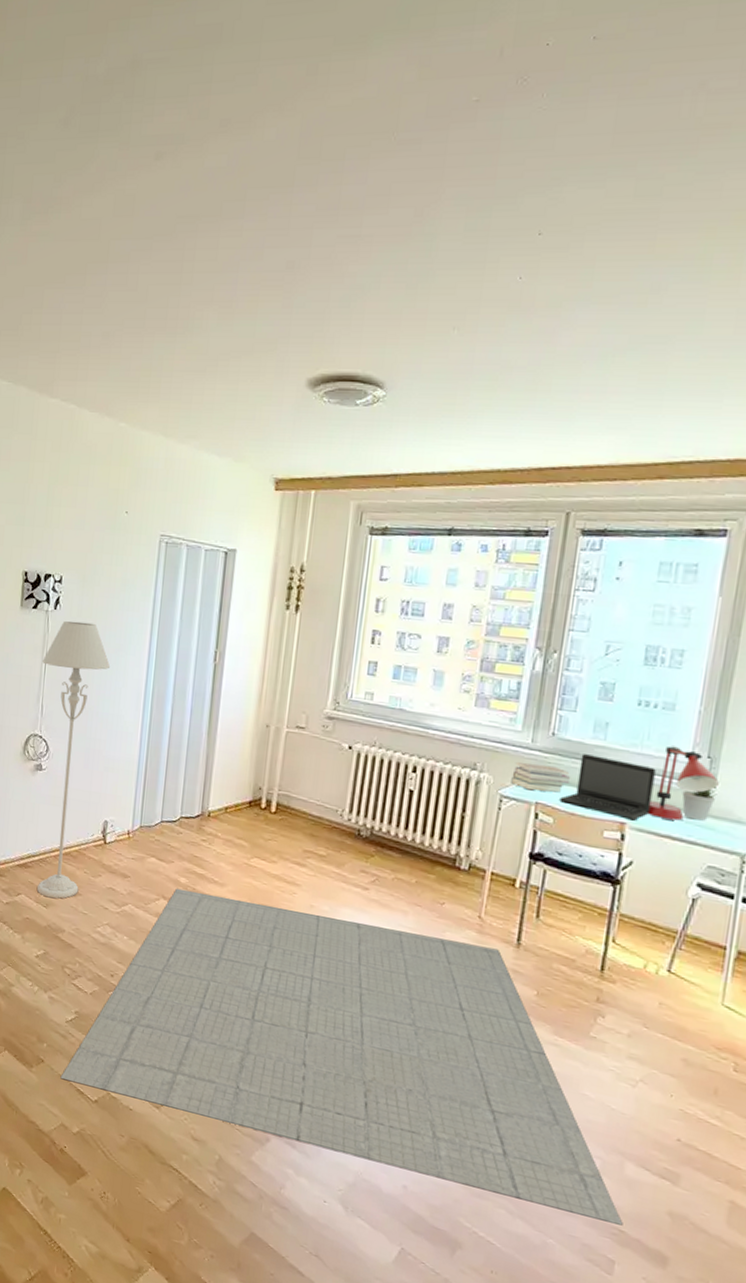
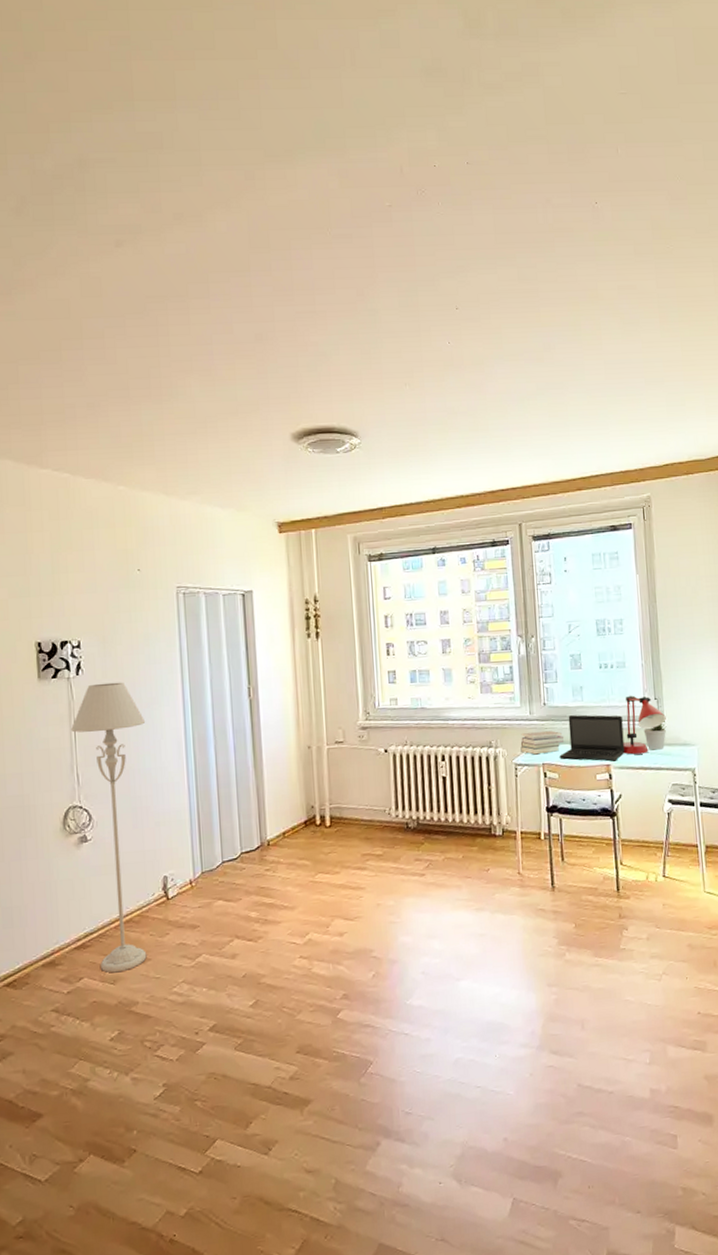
area rug: present [60,888,623,1226] -> none [157,897,676,1163]

